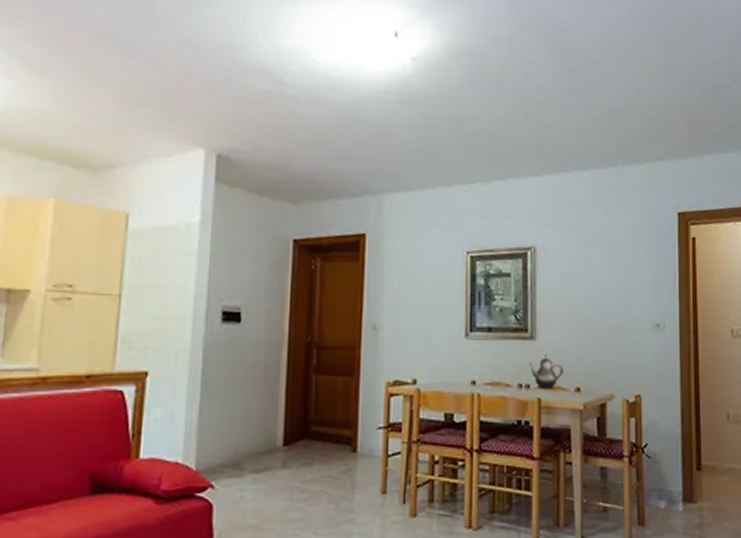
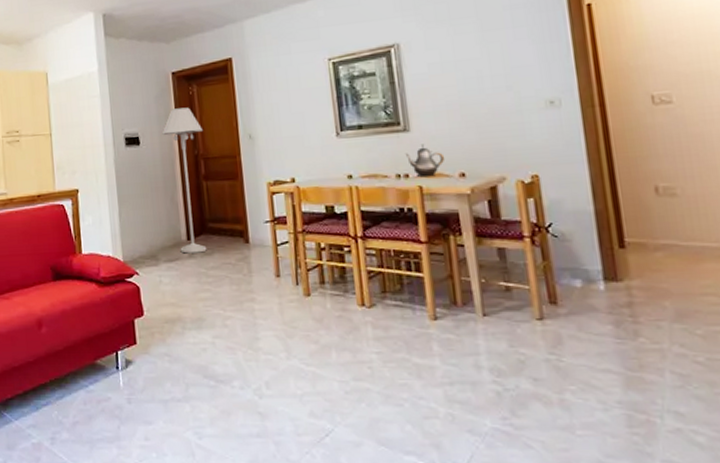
floor lamp: none [270,283,322,463] -> present [162,107,207,254]

